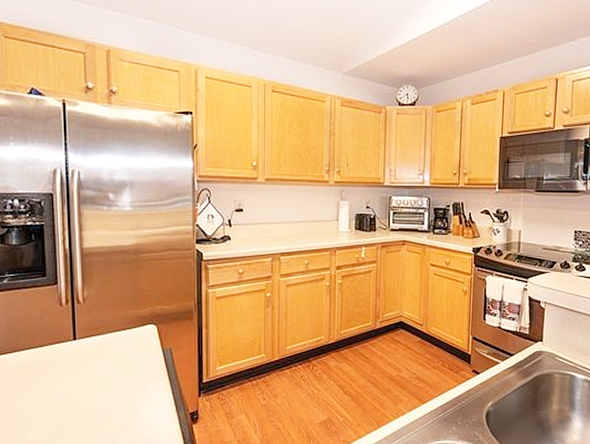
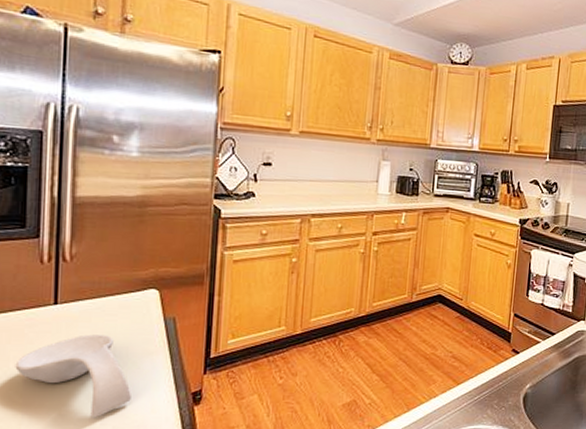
spoon rest: none [47,365,141,435] -> present [15,334,131,418]

